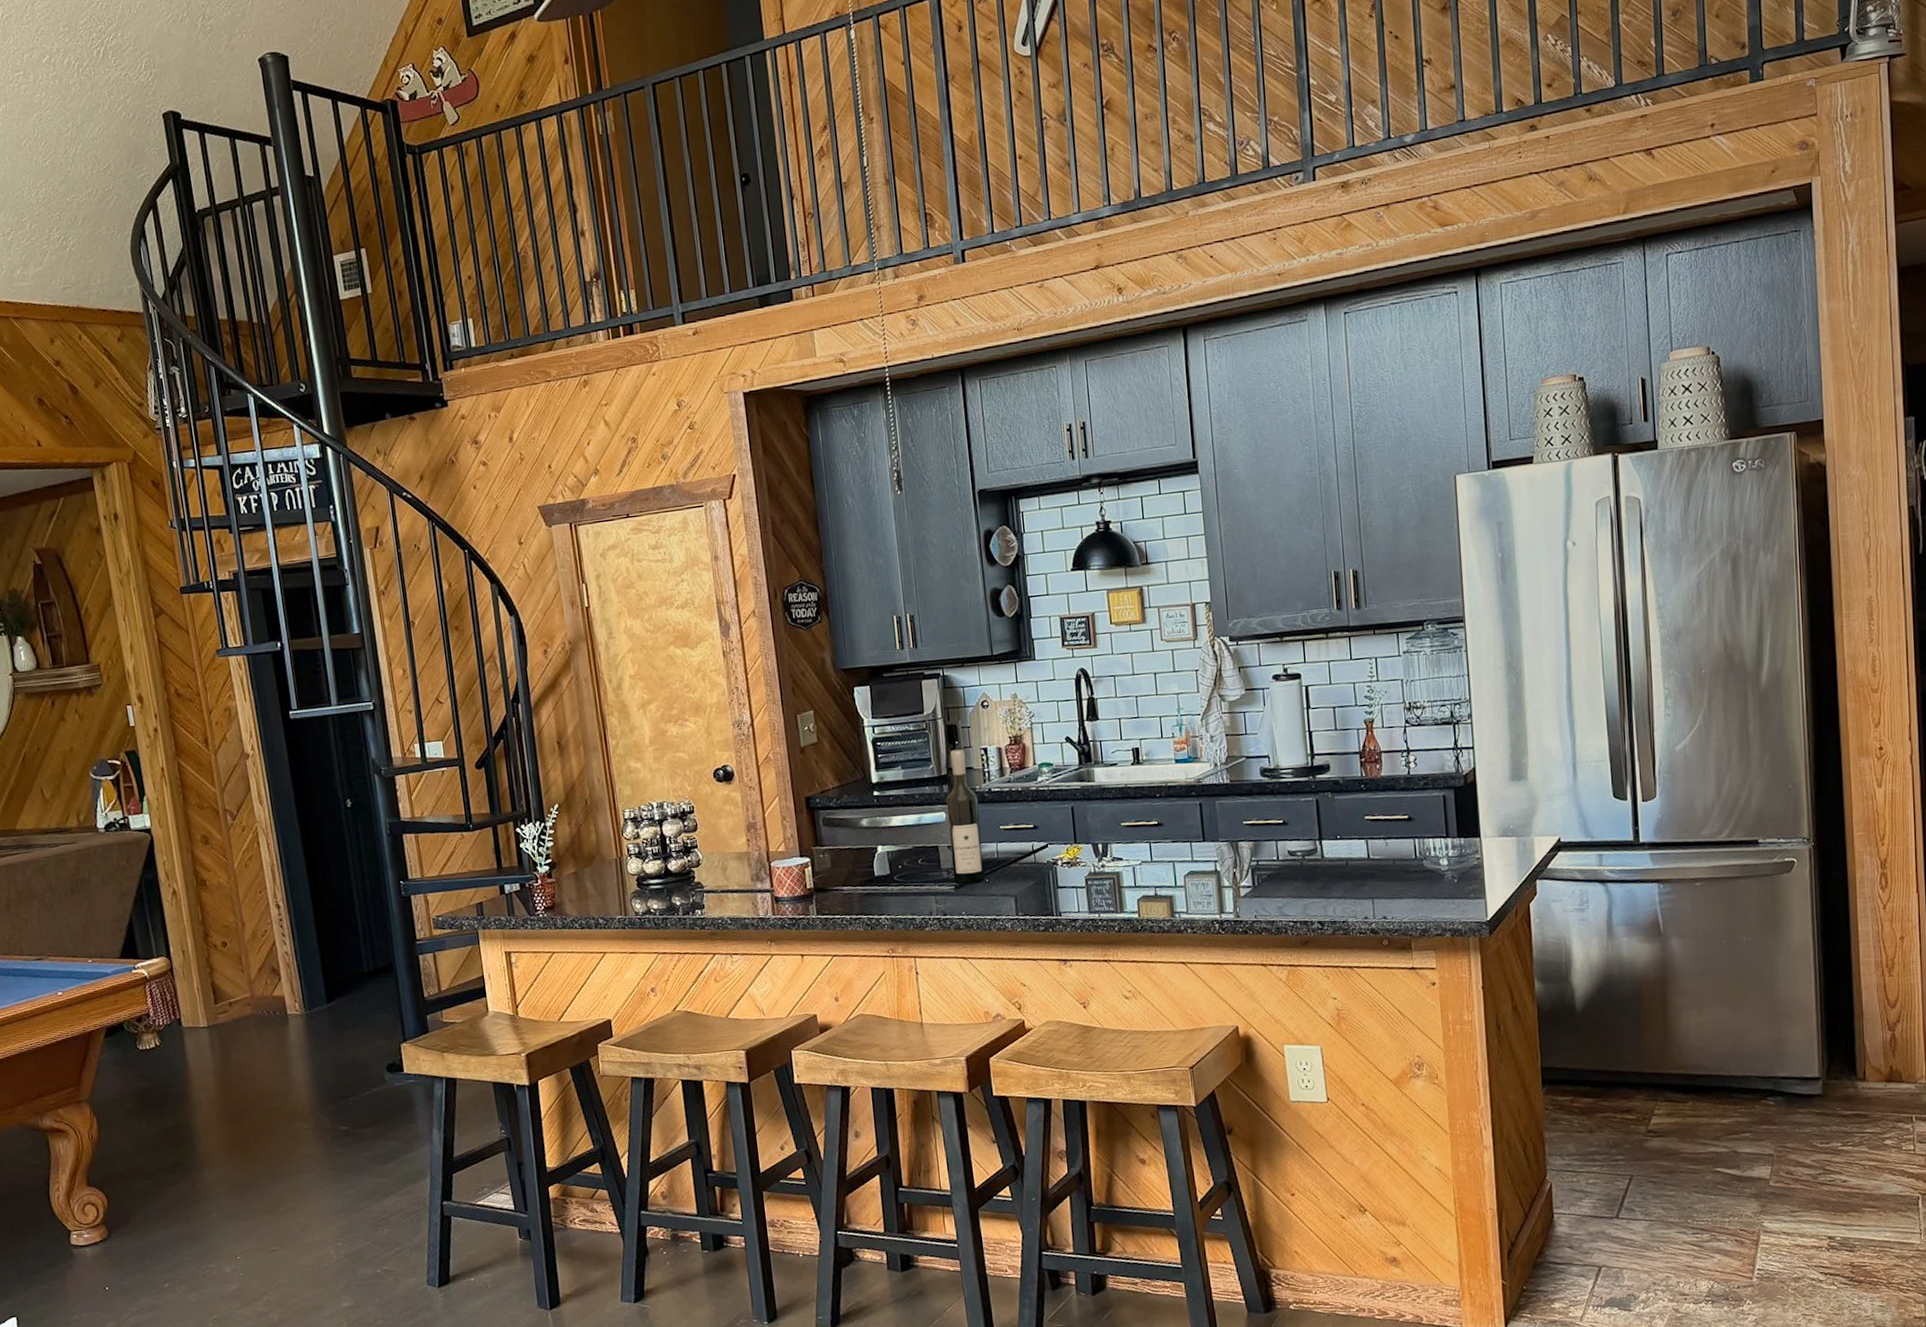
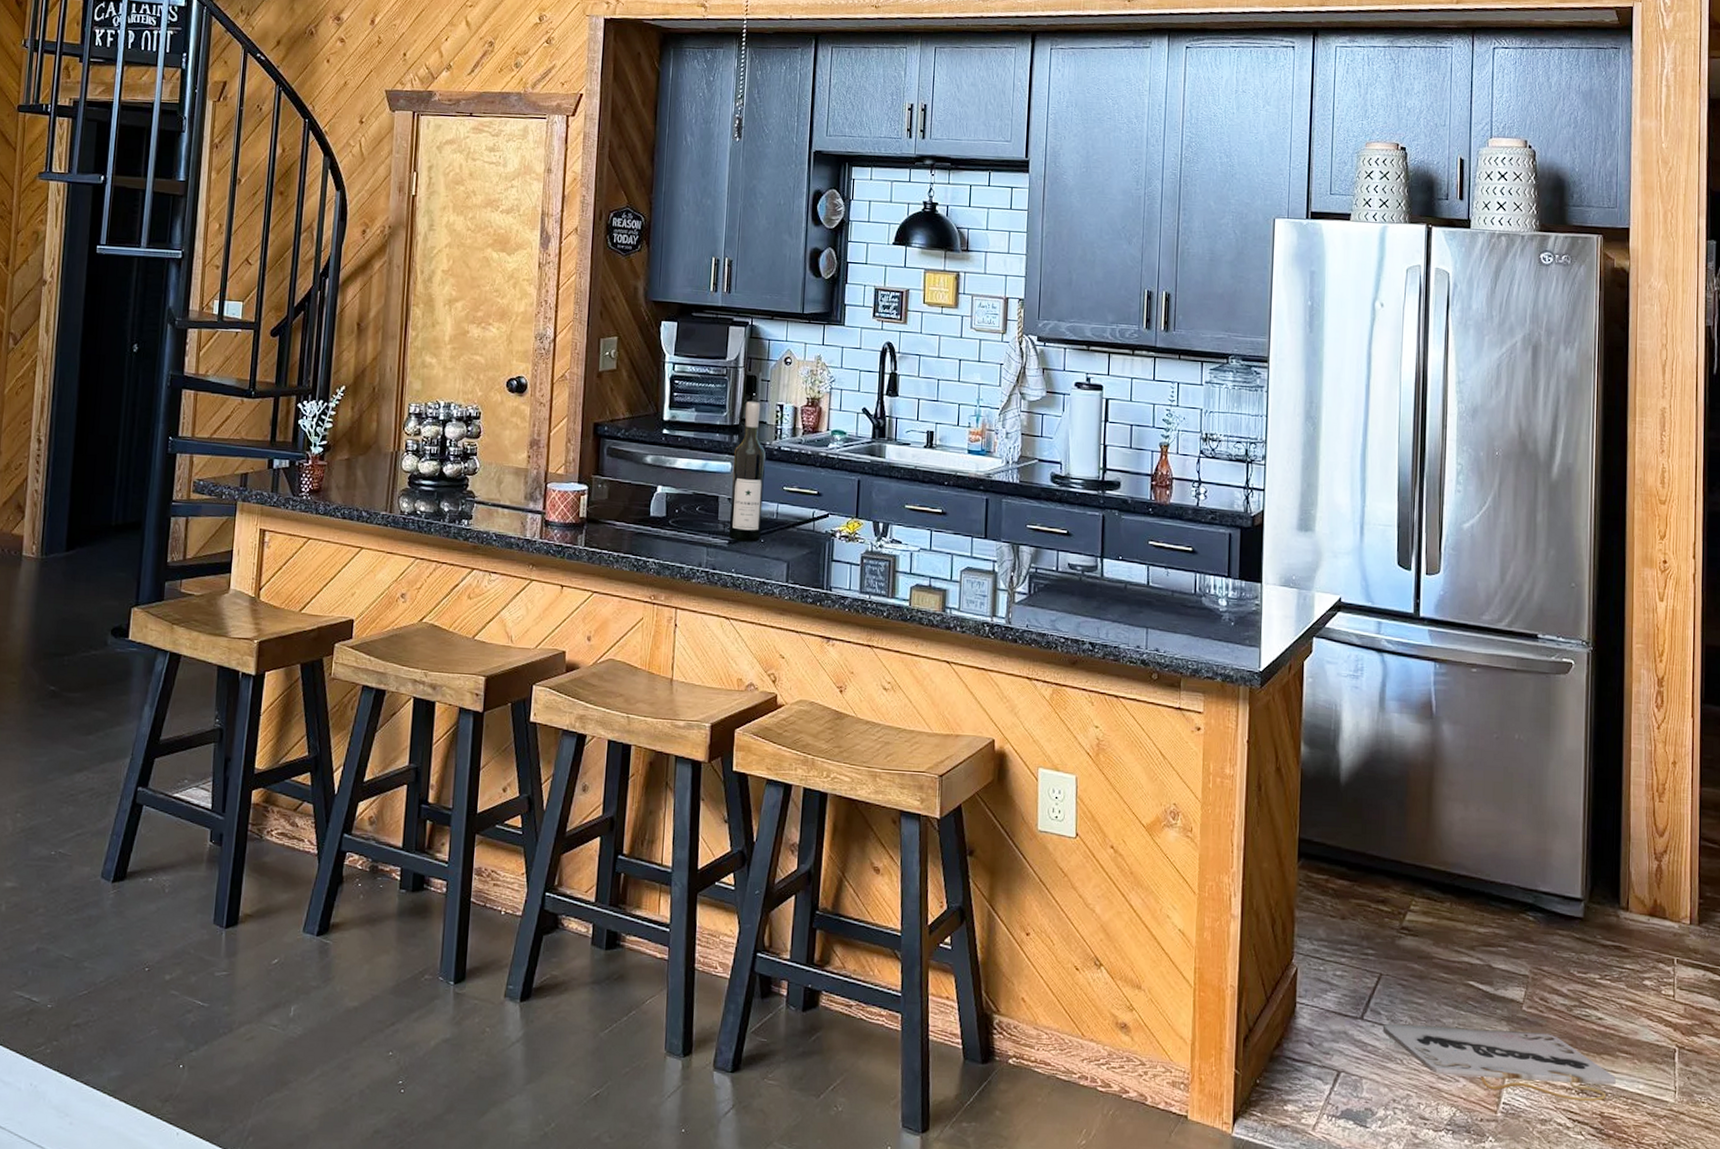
welcome sign: none [1637,1202,1863,1260] -> present [1382,1023,1616,1102]

